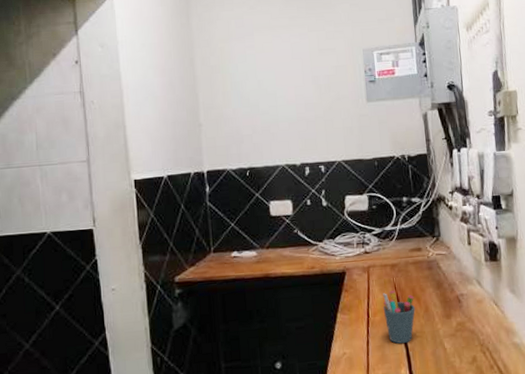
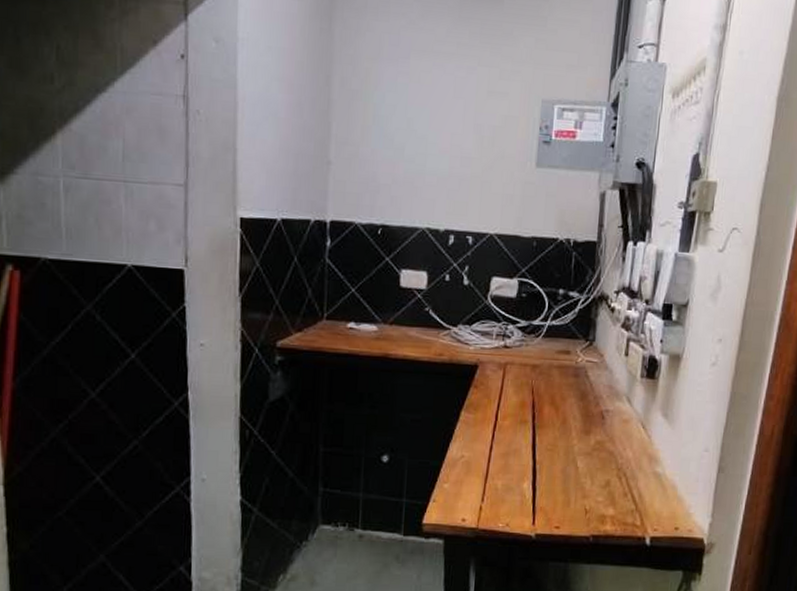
pen holder: present [383,291,415,344] -> none [514,395,552,456]

